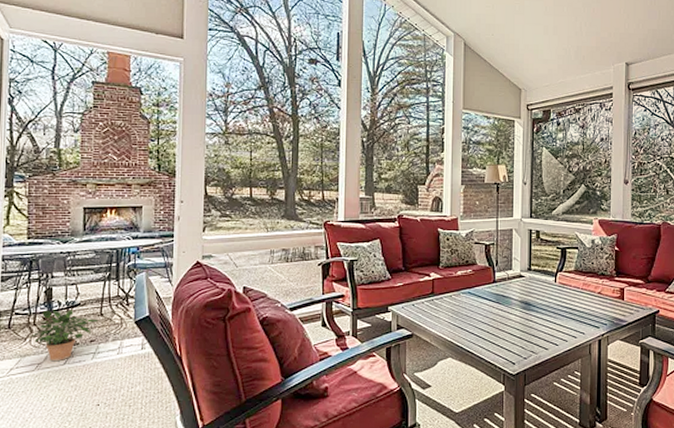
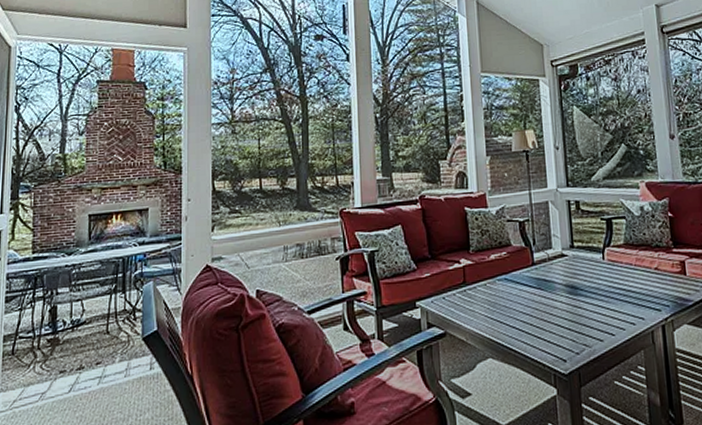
potted plant: present [29,310,99,362] -> none [33,329,105,390]

